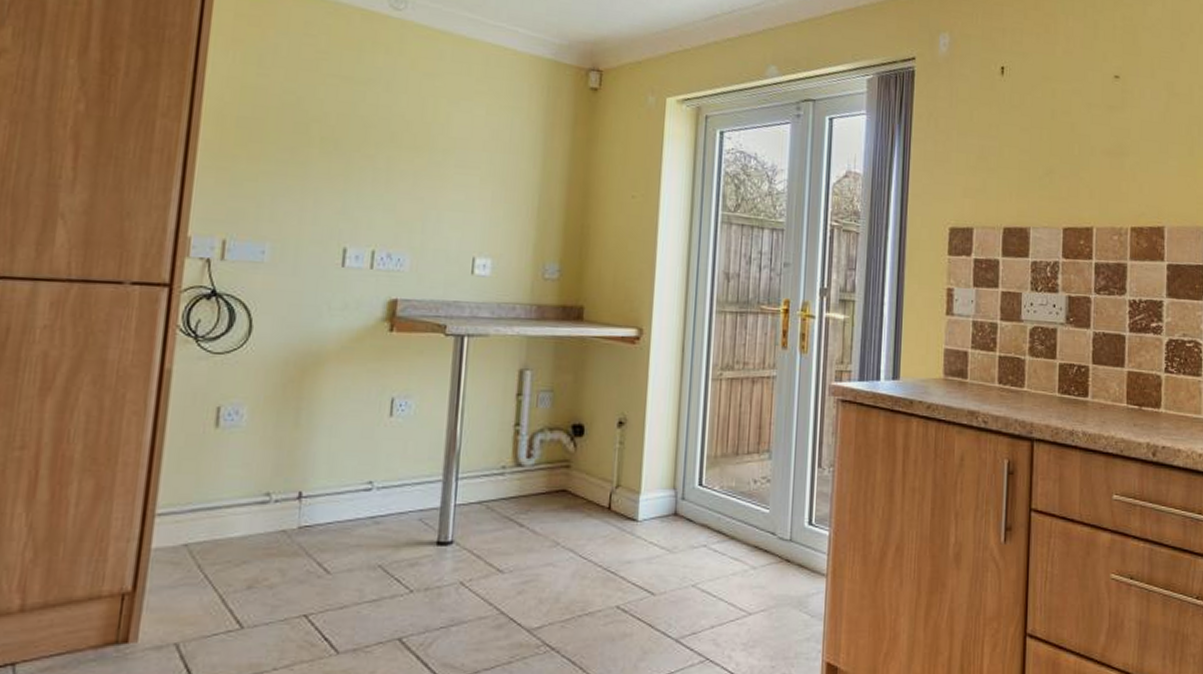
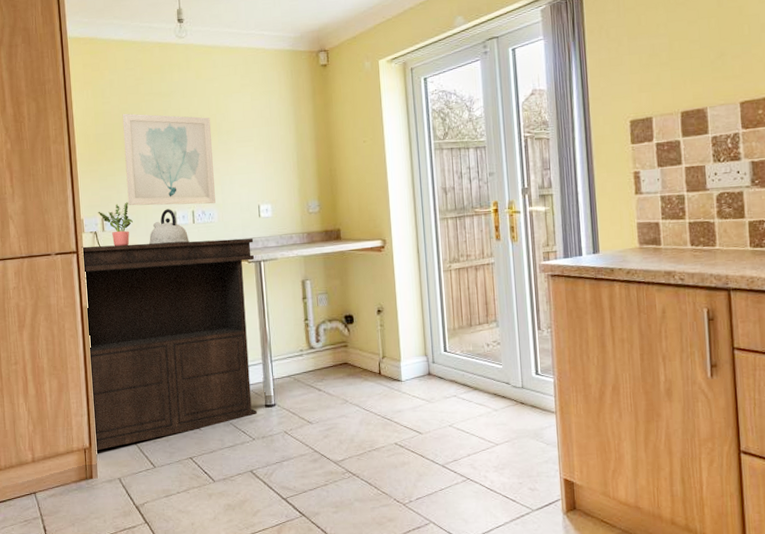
console table: none [141,278,459,598] -> present [81,238,257,451]
potted plant: none [218,222,274,286] -> present [98,202,133,246]
wall art: none [271,95,423,246] -> present [122,113,216,206]
kettle: none [295,242,360,295] -> present [149,209,190,245]

